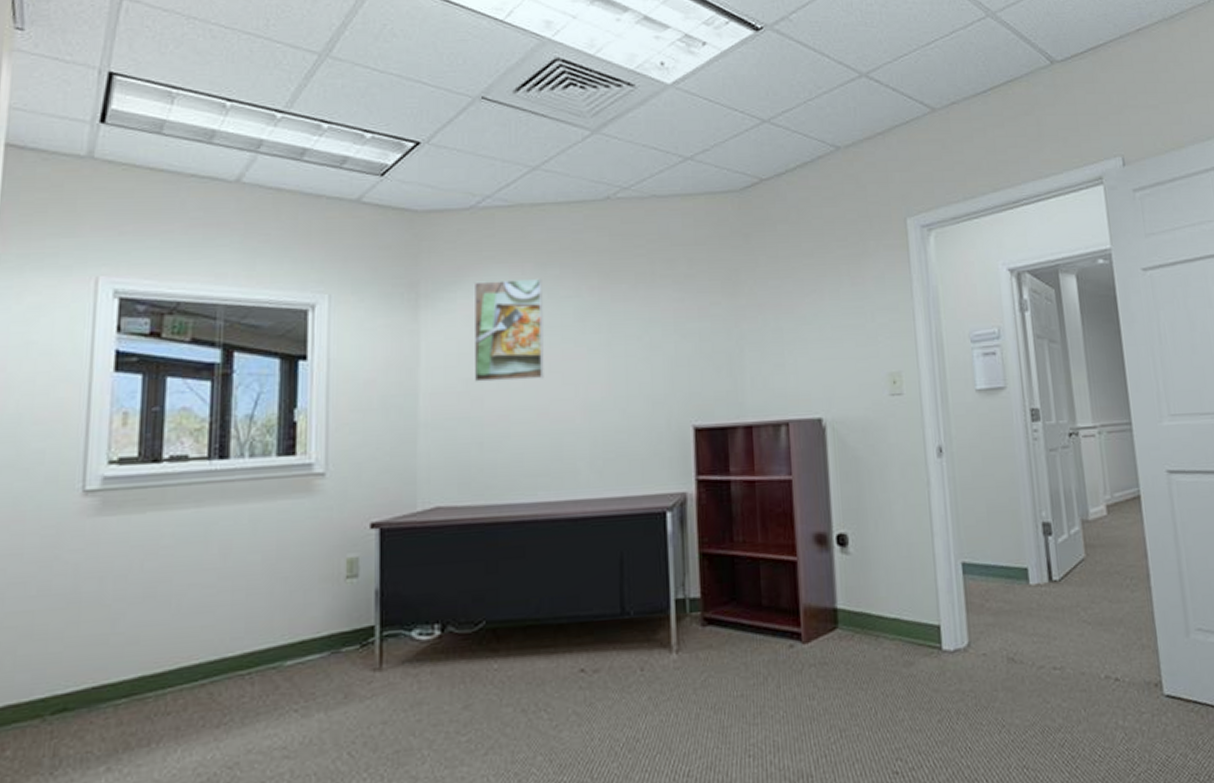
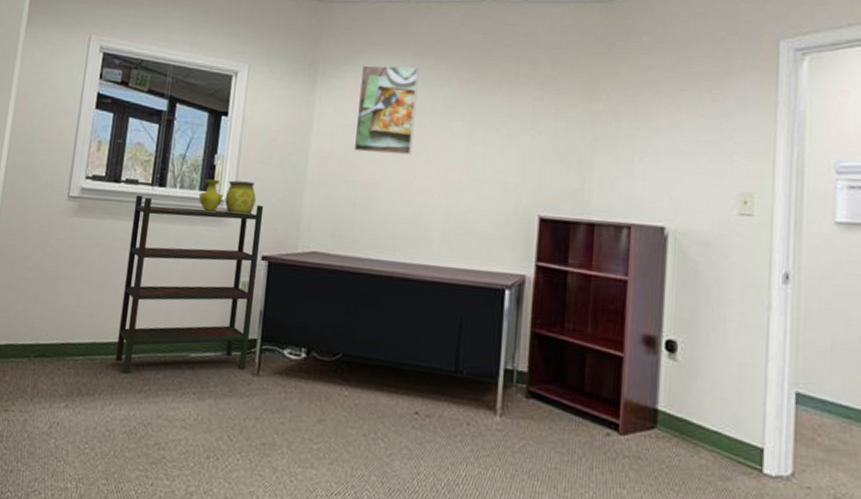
bookshelf: none [177,462,367,708] -> present [115,194,264,375]
decorative vase: none [276,436,355,482] -> present [198,178,256,215]

